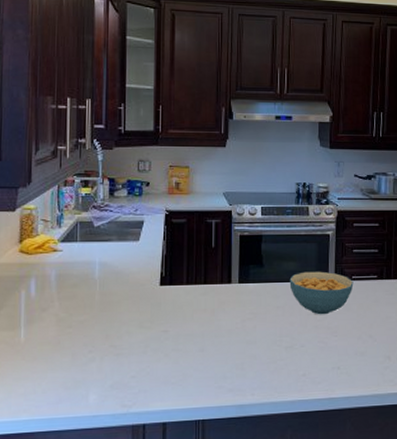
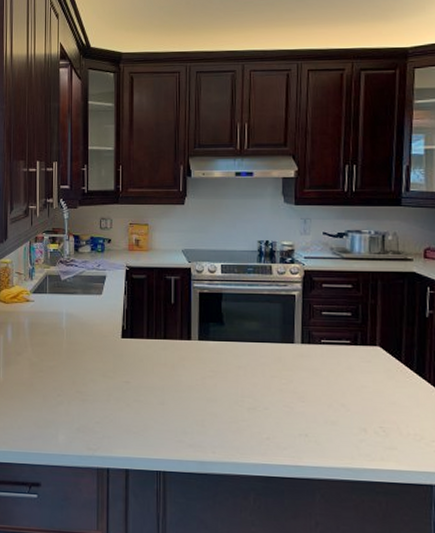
cereal bowl: present [289,271,354,315] -> none [251,332,323,379]

